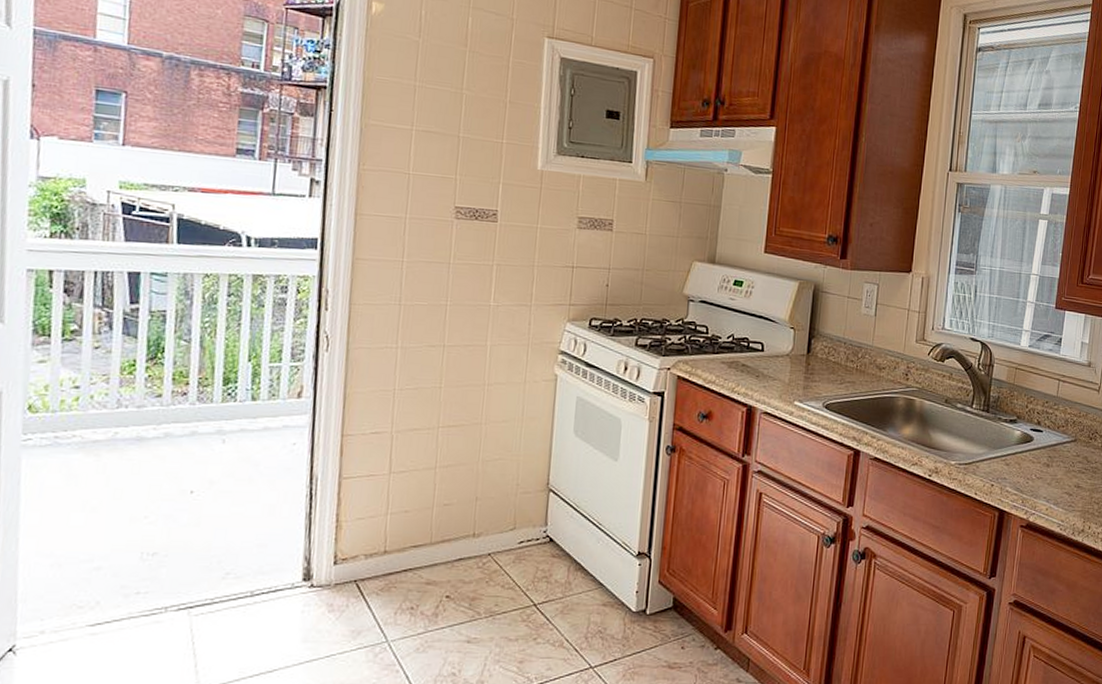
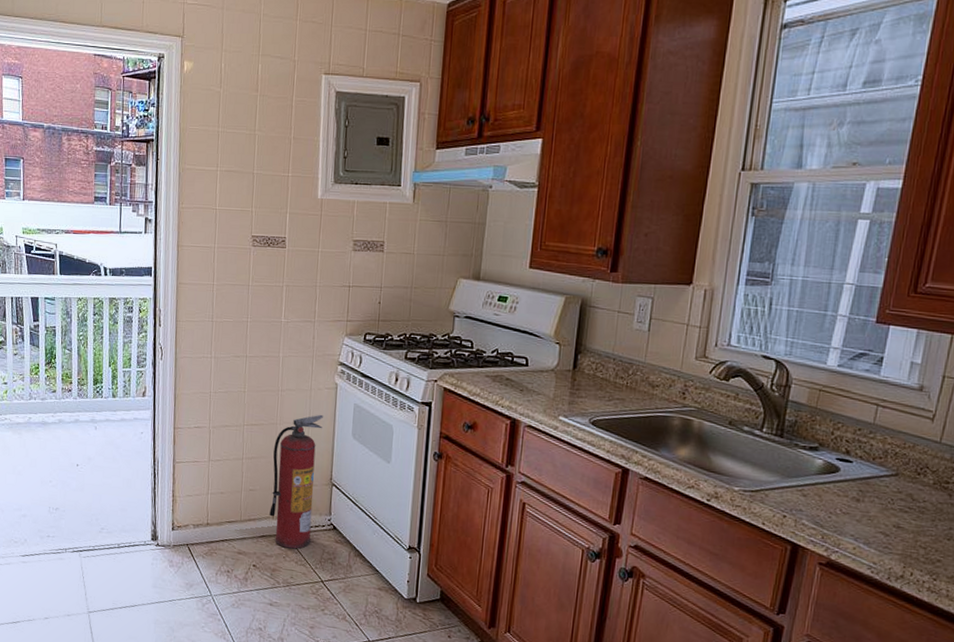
fire extinguisher: none [469,410,539,570] -> present [269,414,323,549]

